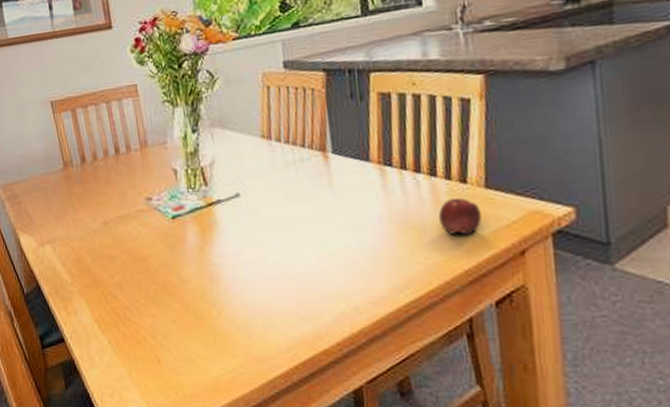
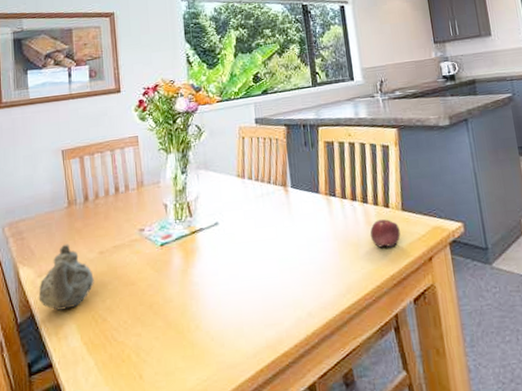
teapot: none [42,211,100,285] -> present [38,244,94,312]

